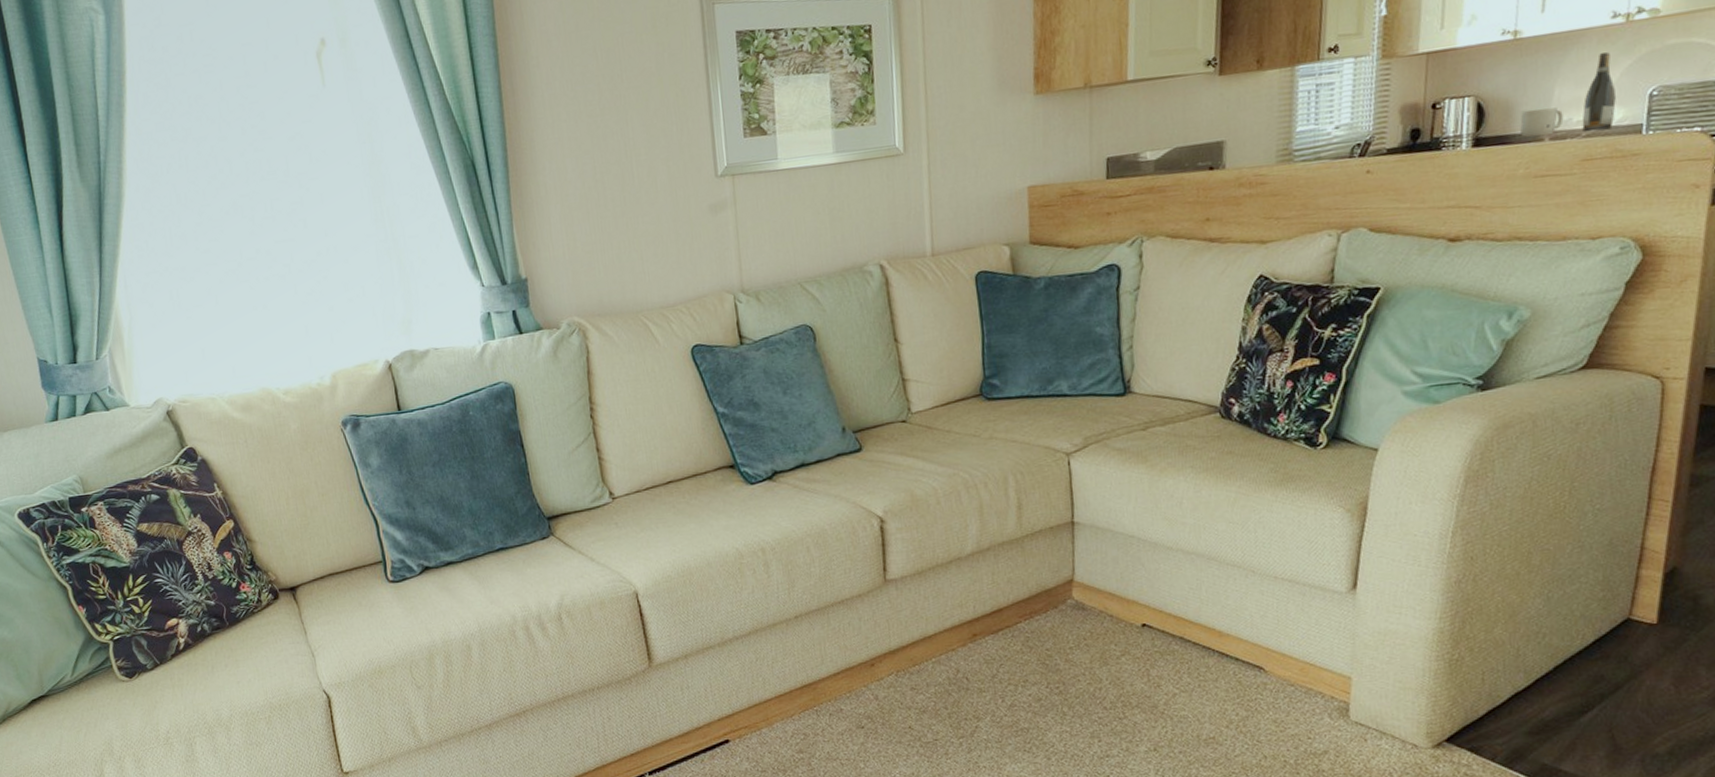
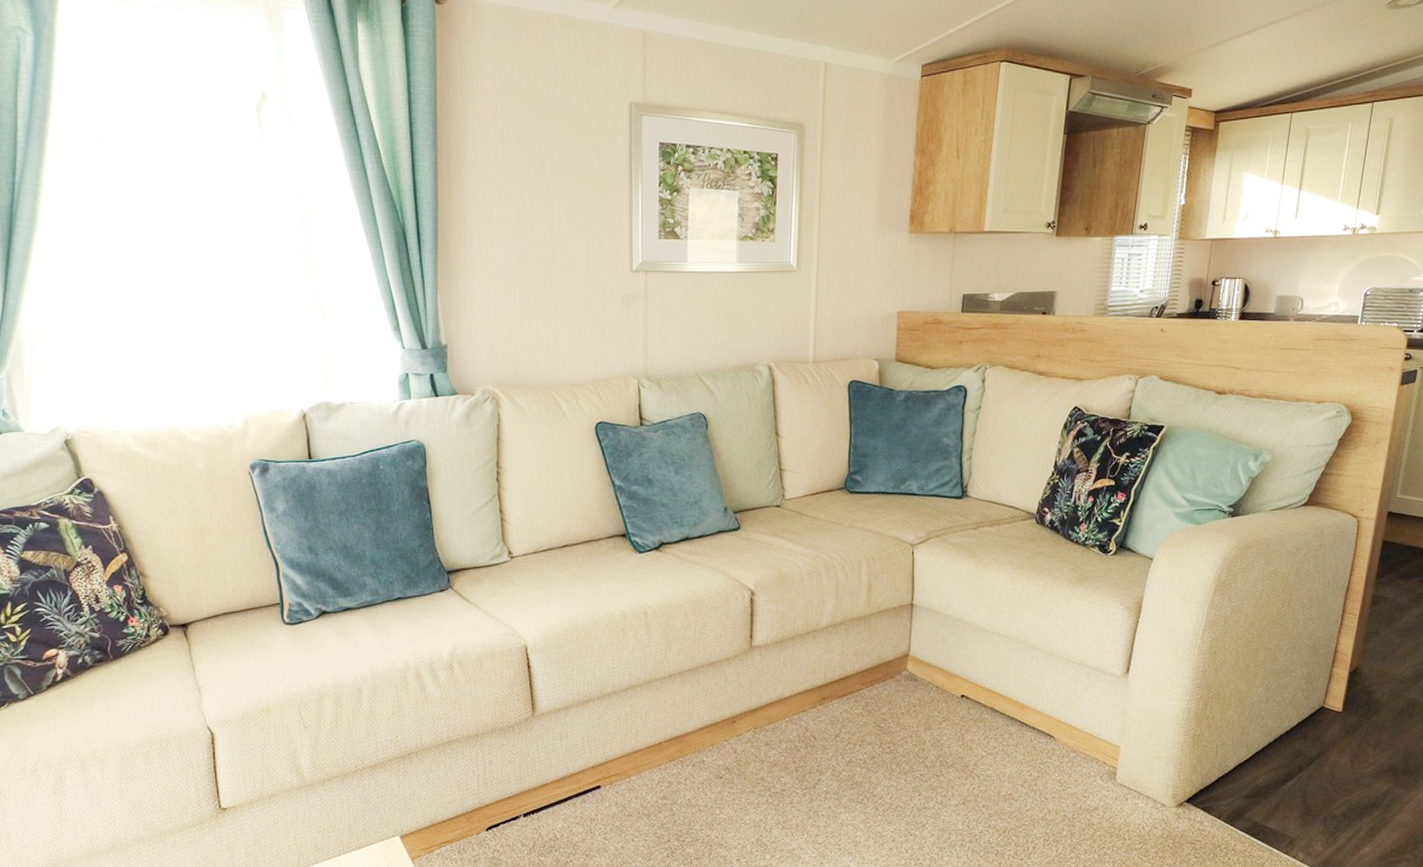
wine bottle: present [1582,52,1617,133] -> none [1317,257,1343,318]

